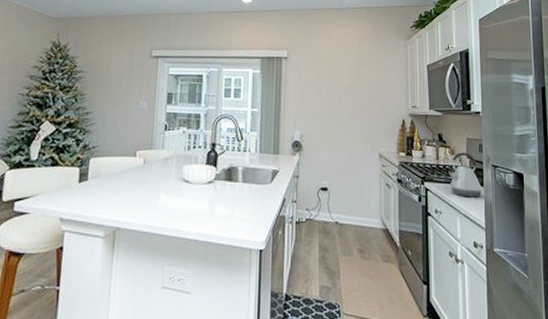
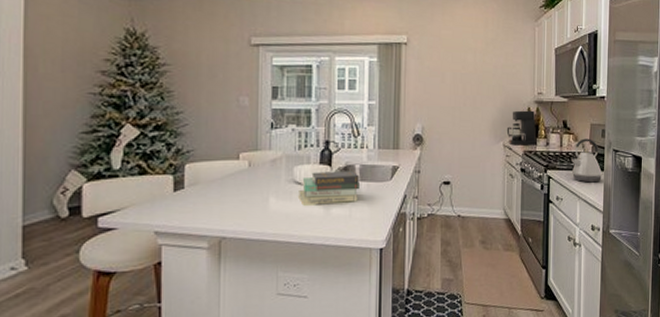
books: none [186,171,242,203] -> present [298,171,360,206]
coffee maker: none [382,122,412,157] -> present [506,110,537,146]

